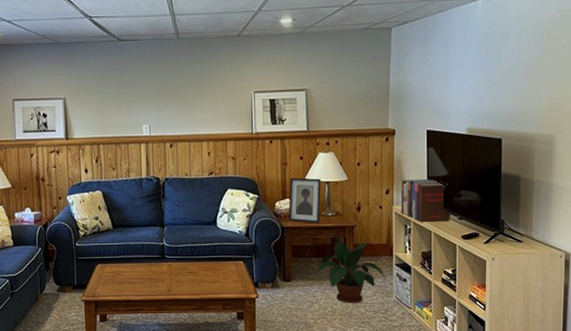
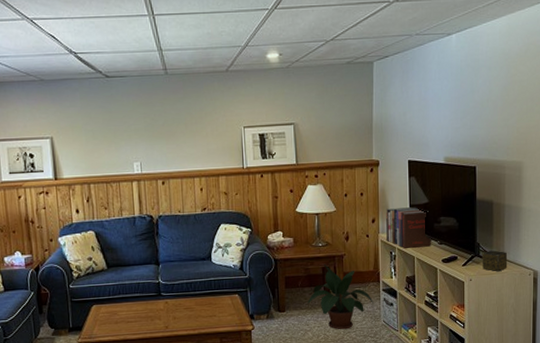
picture frame: present [288,177,321,223] -> none [280,210,311,254]
decorative box: none [506,228,536,252] -> present [482,250,508,272]

